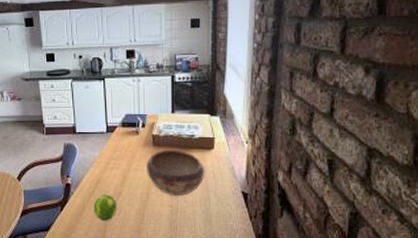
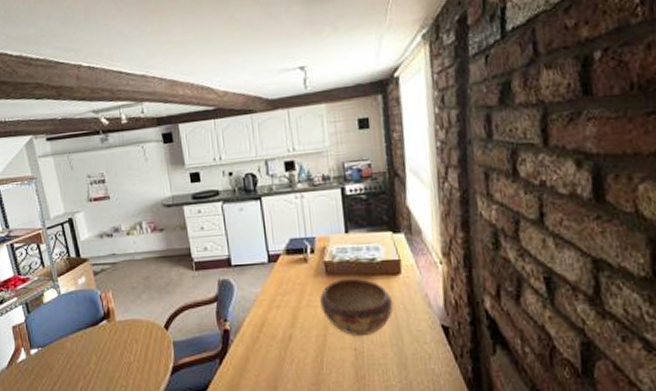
fruit: present [93,194,117,222] -> none [259,340,289,375]

